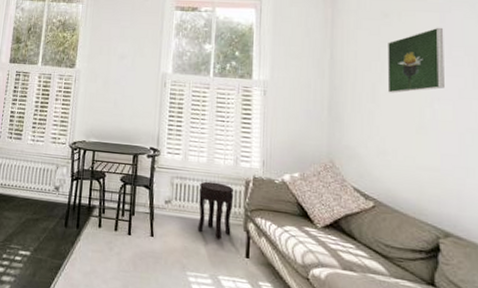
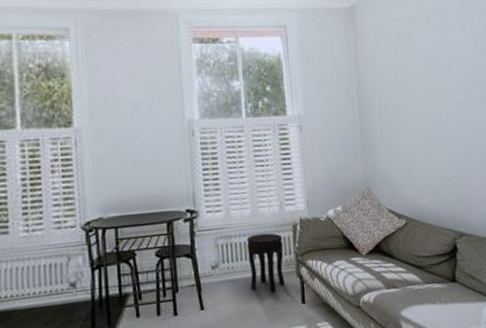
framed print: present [387,27,444,93] -> none [403,47,449,114]

